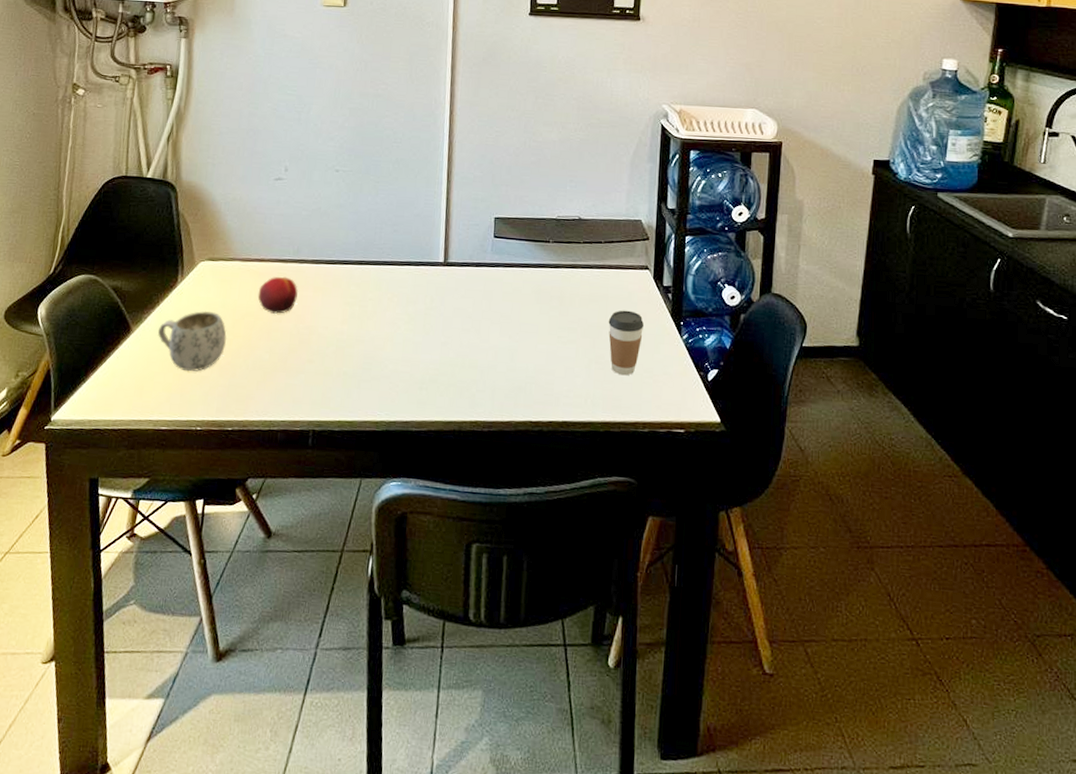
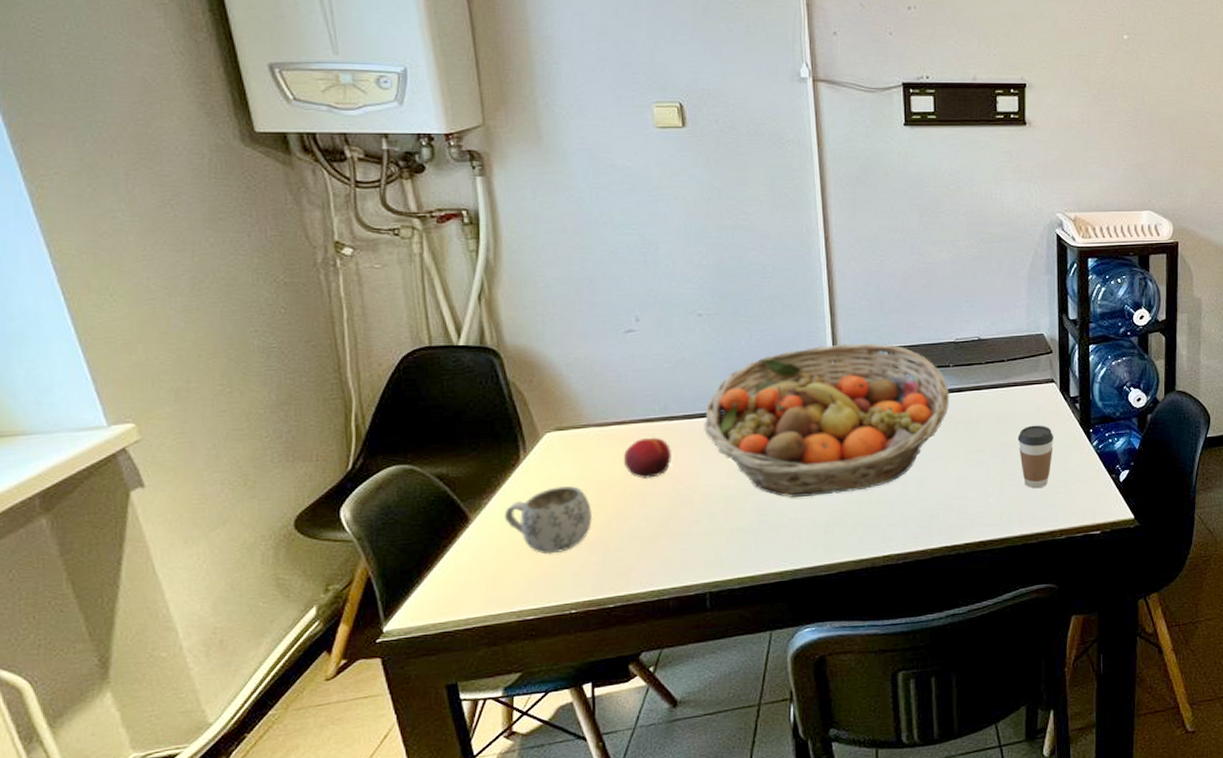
fruit basket: none [327,209,547,352] -> present [704,343,950,497]

